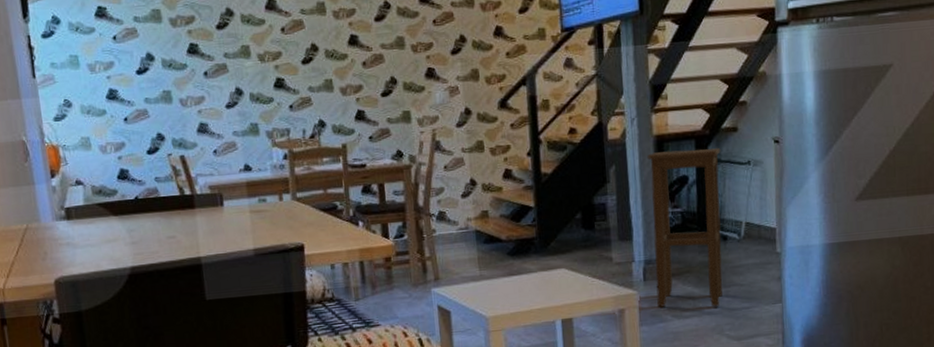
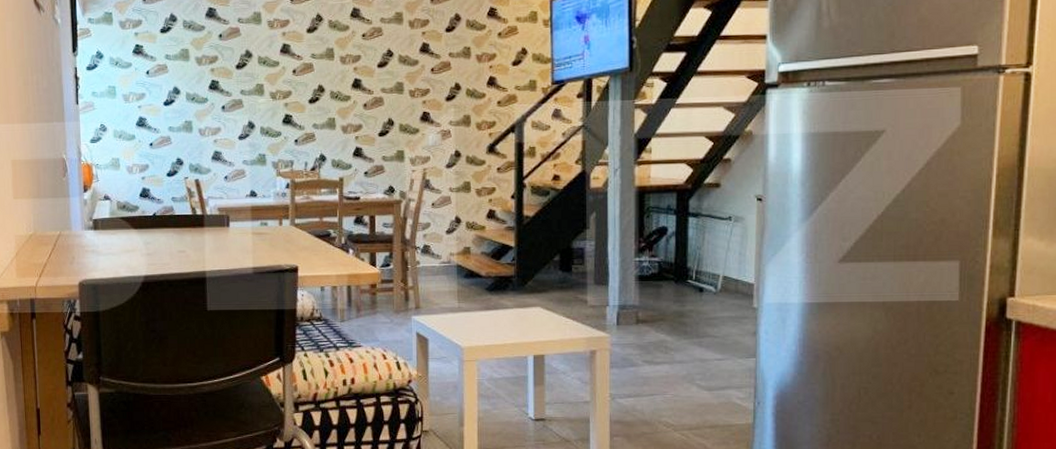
stool: present [647,148,723,308] -> none [628,202,702,356]

